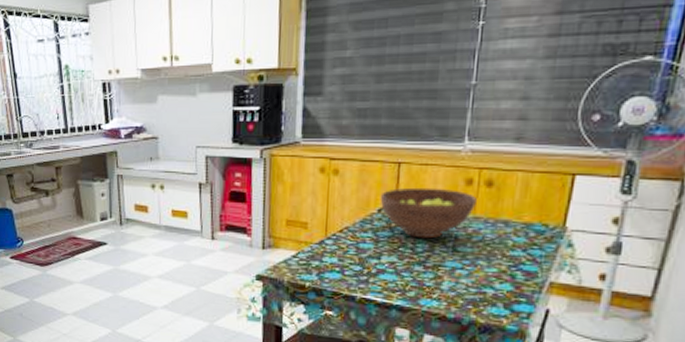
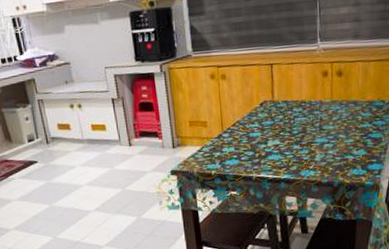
fruit bowl: present [380,187,477,239] -> none [260,81,332,123]

